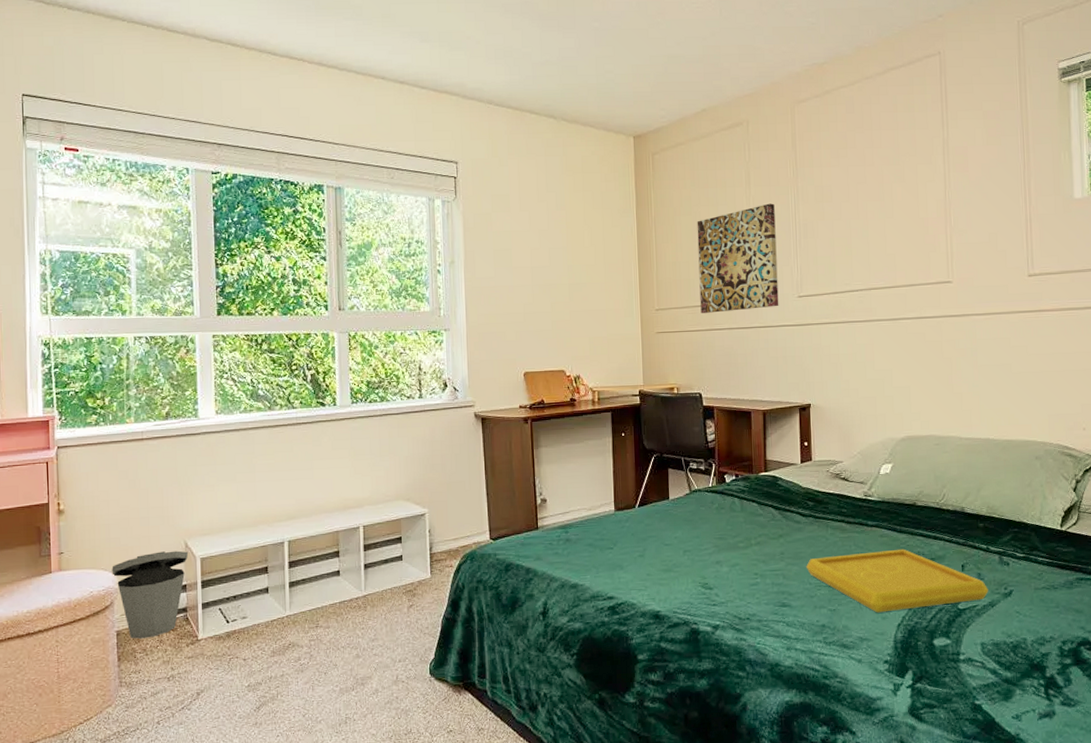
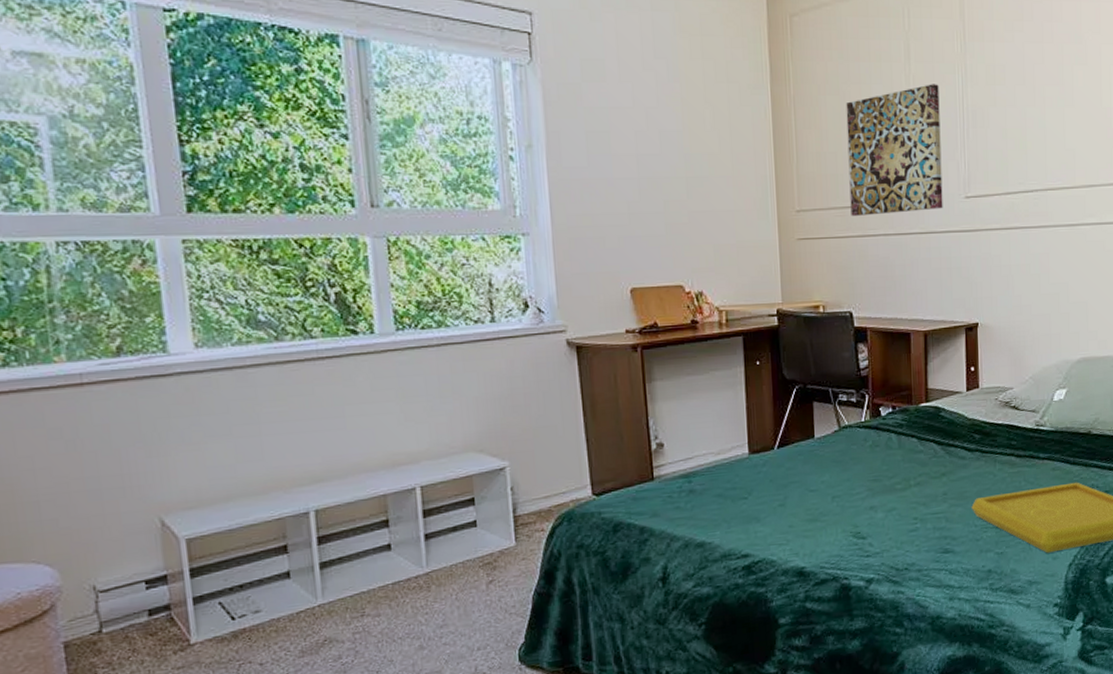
trash can: present [111,550,189,639] -> none [48,531,168,651]

